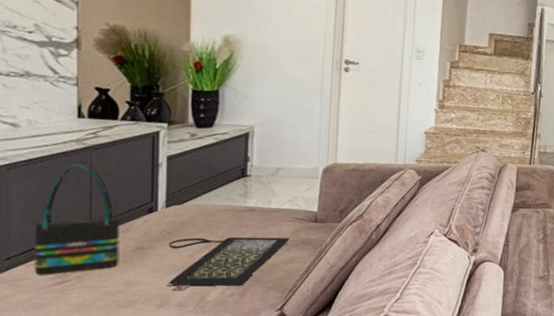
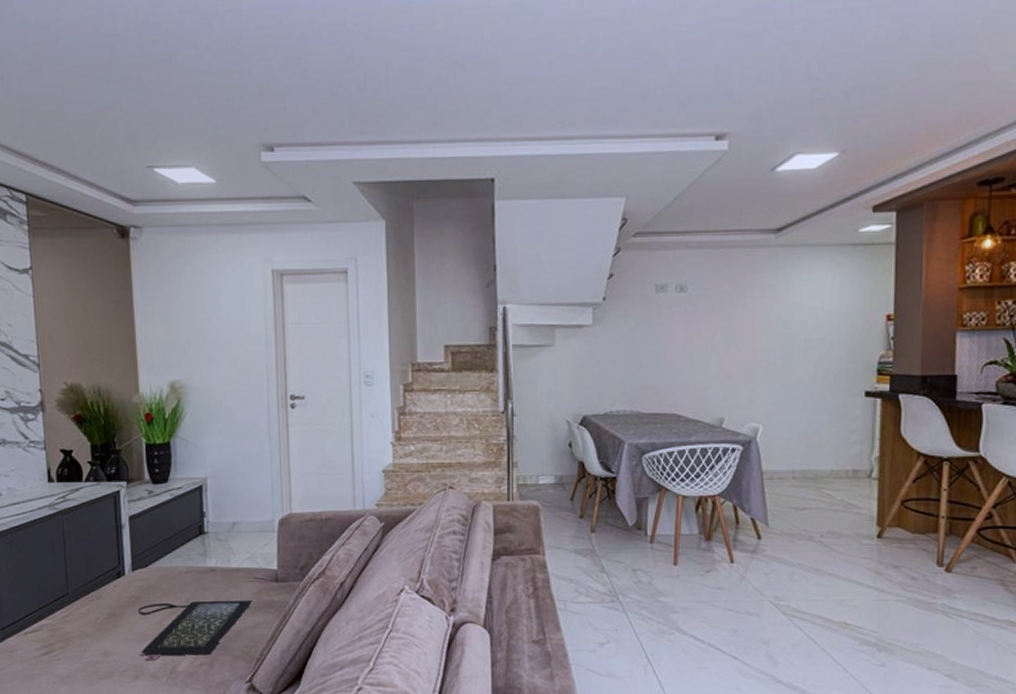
tote bag: present [33,161,126,275] -> none [20,527,98,645]

